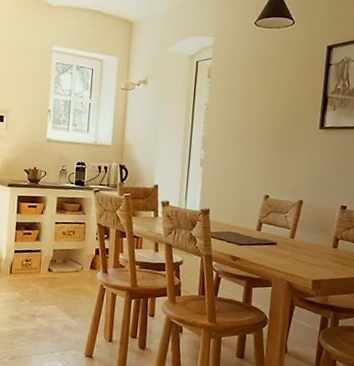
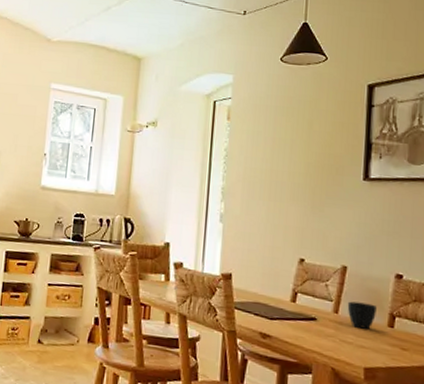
cup: none [301,228,325,250] -> present [347,301,377,329]

